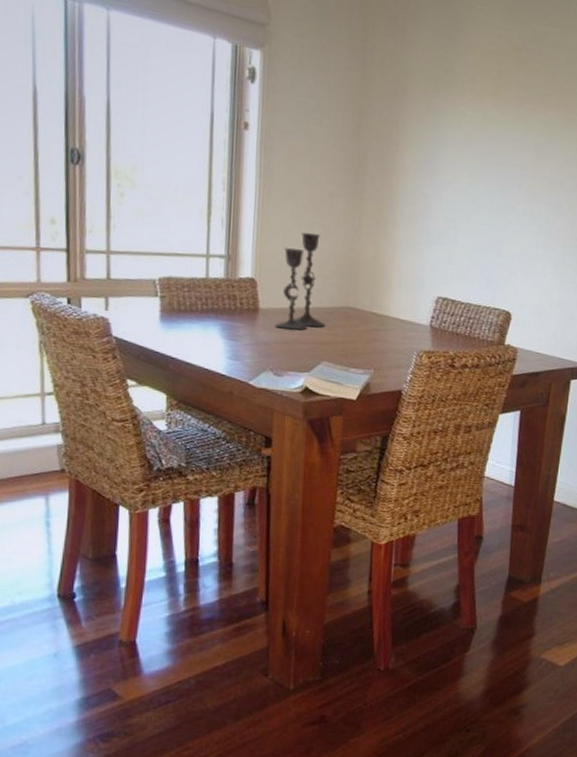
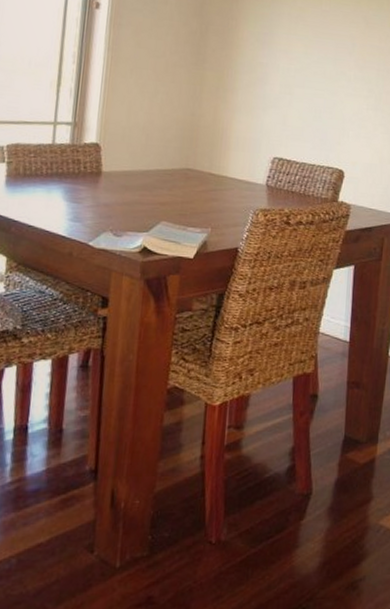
candlestick: present [275,233,326,331] -> none [117,100,166,192]

